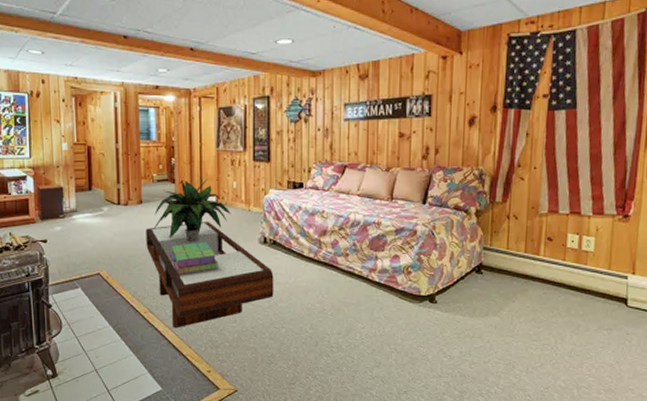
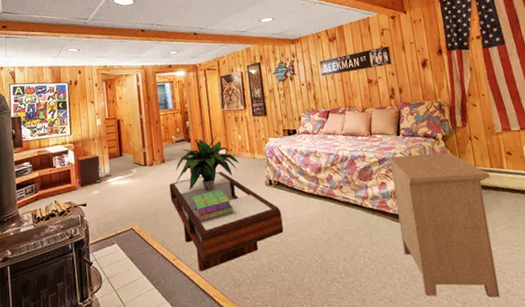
nightstand: none [406,227,521,391] -> present [389,152,500,298]

